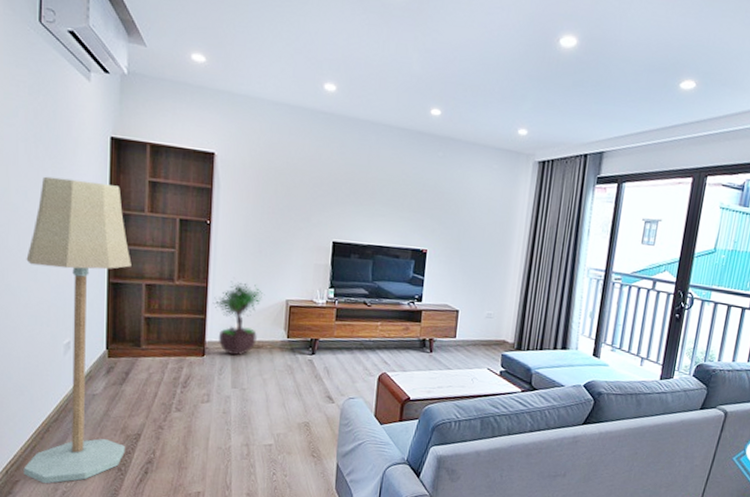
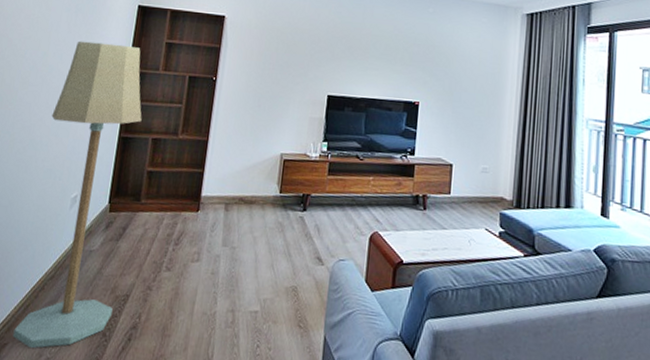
potted tree: present [212,281,265,355] -> none [211,135,261,211]

